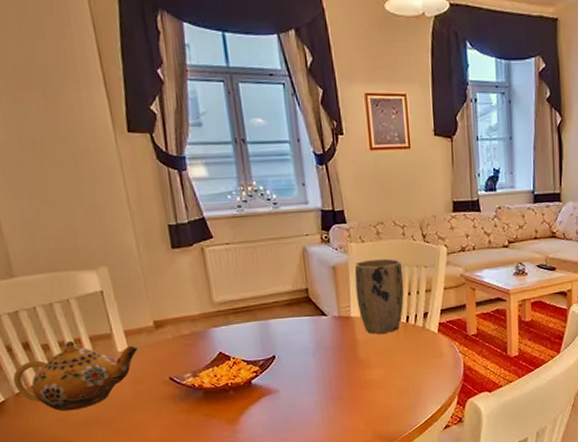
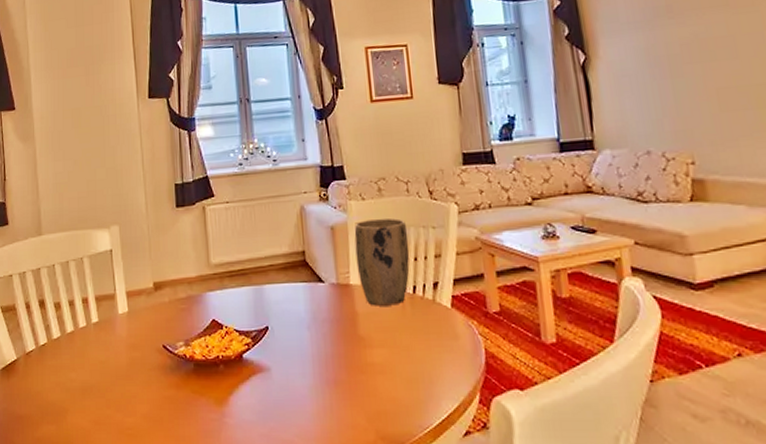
teapot: present [12,340,138,412] -> none [26,299,137,376]

